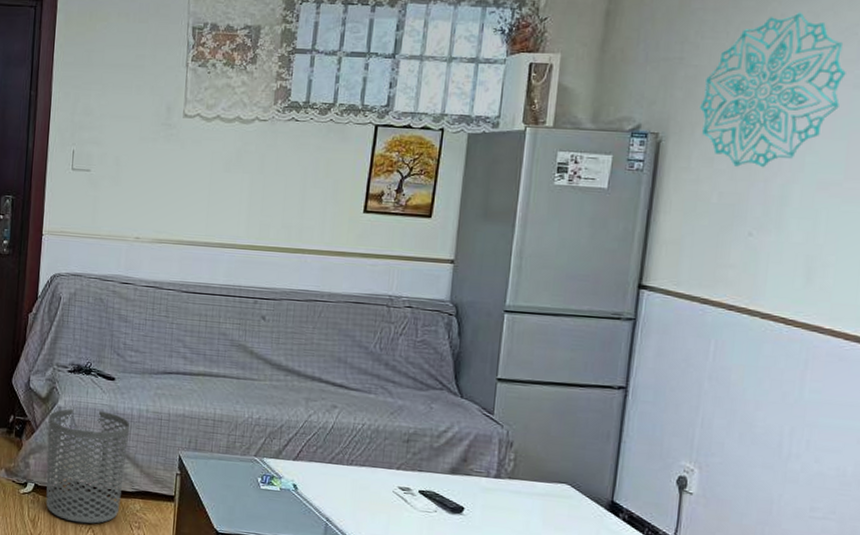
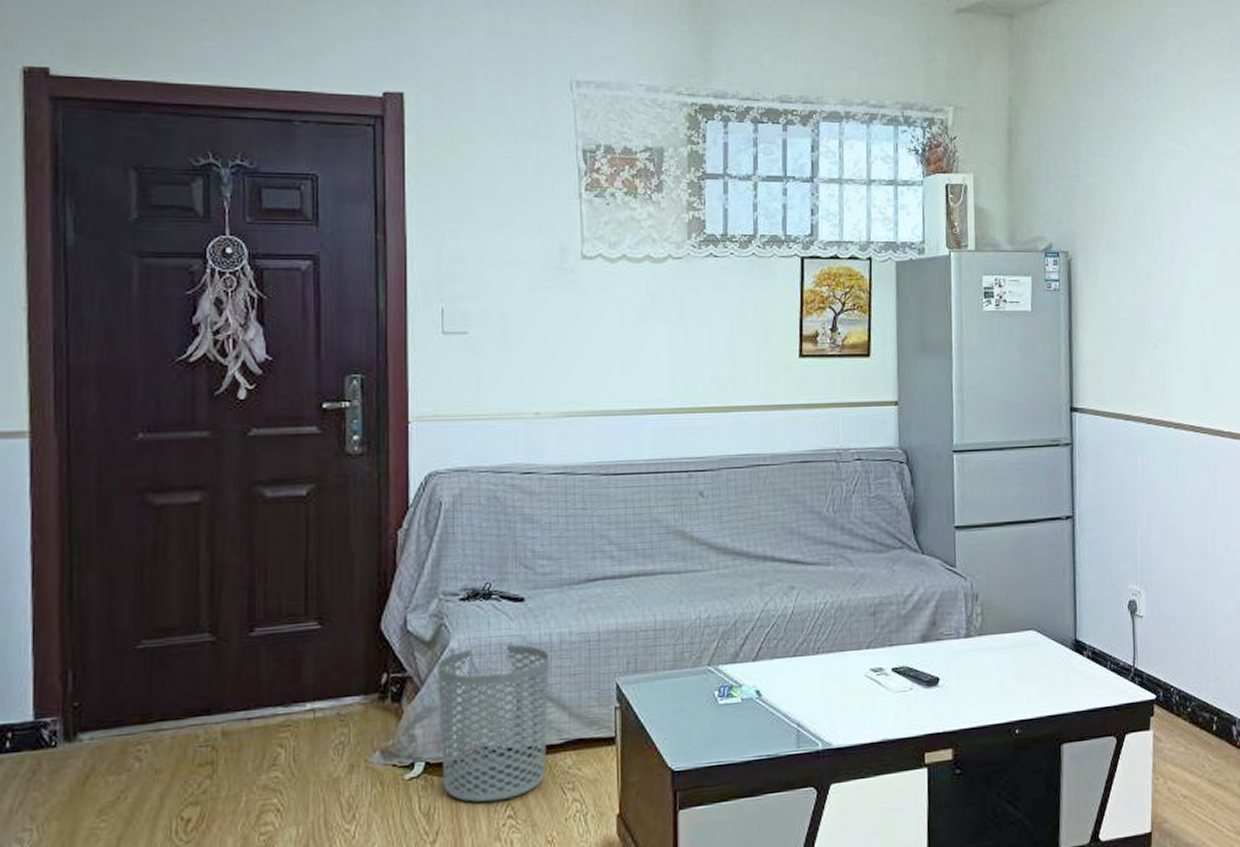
wall decoration: present [700,12,846,168] -> none [1099,130,1208,281]

